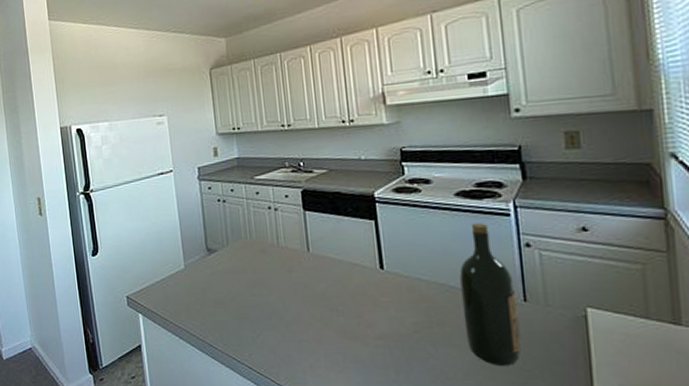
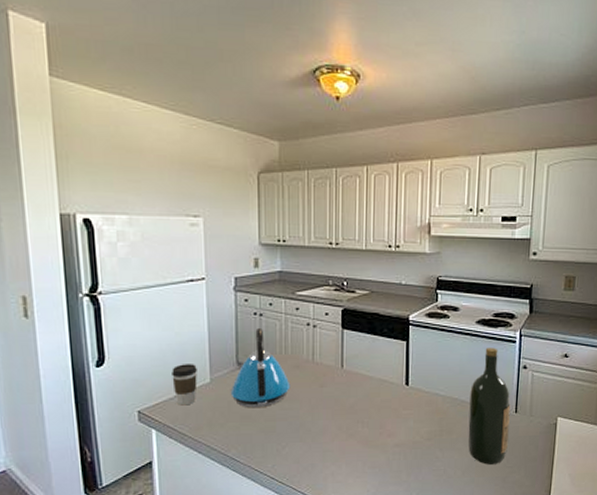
coffee cup: none [151,251,174,291] -> present [172,364,198,406]
kettle: none [203,213,259,294] -> present [230,327,291,408]

